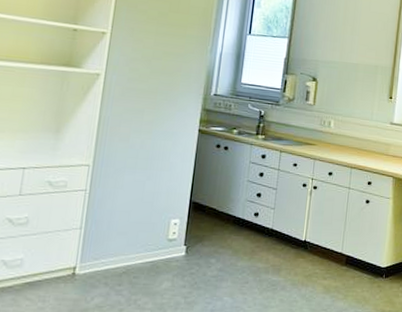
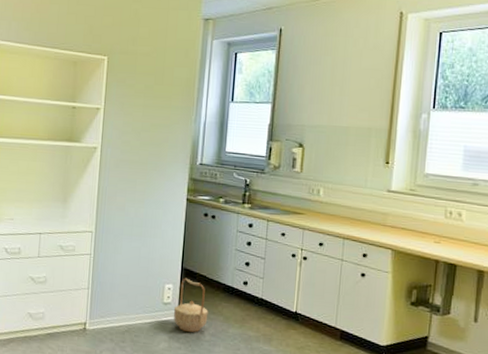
basket: none [178,211,217,268] -> present [173,277,209,333]

